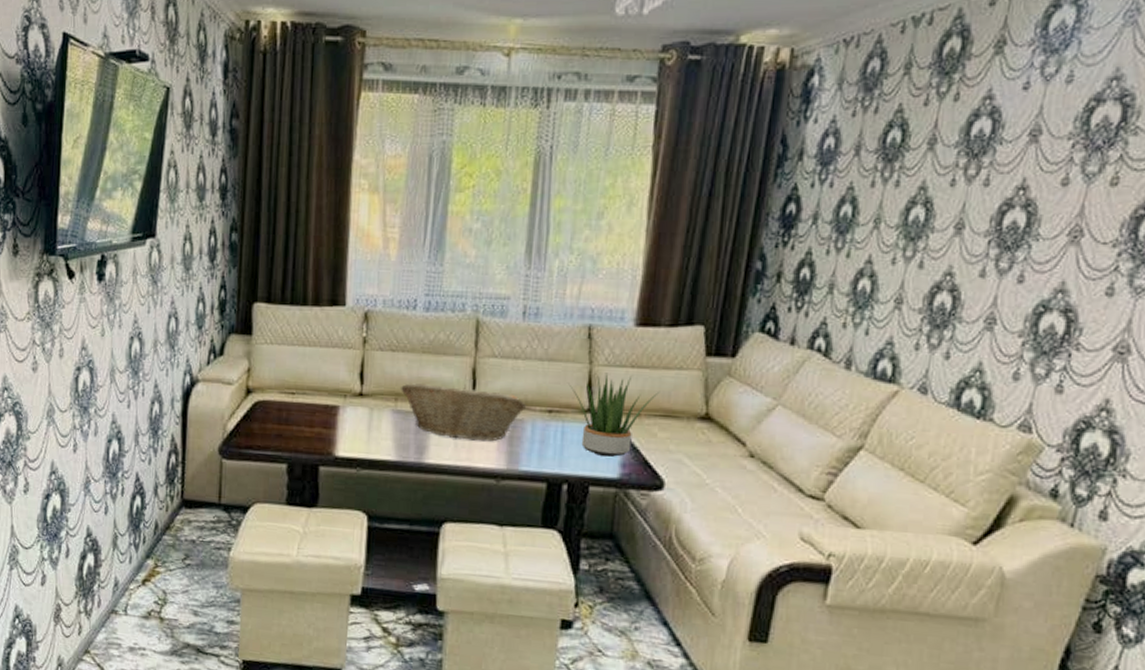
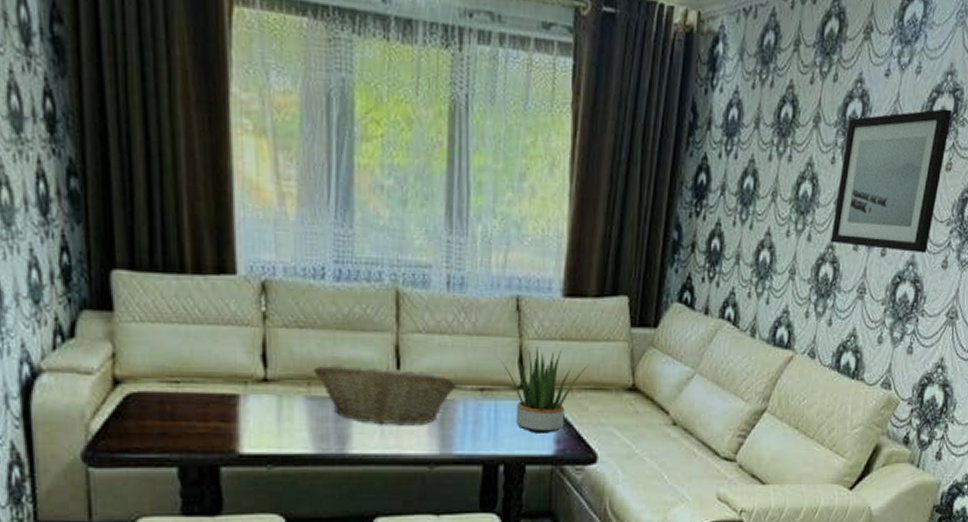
wall art: none [949,118,1119,279] -> present [831,108,952,253]

